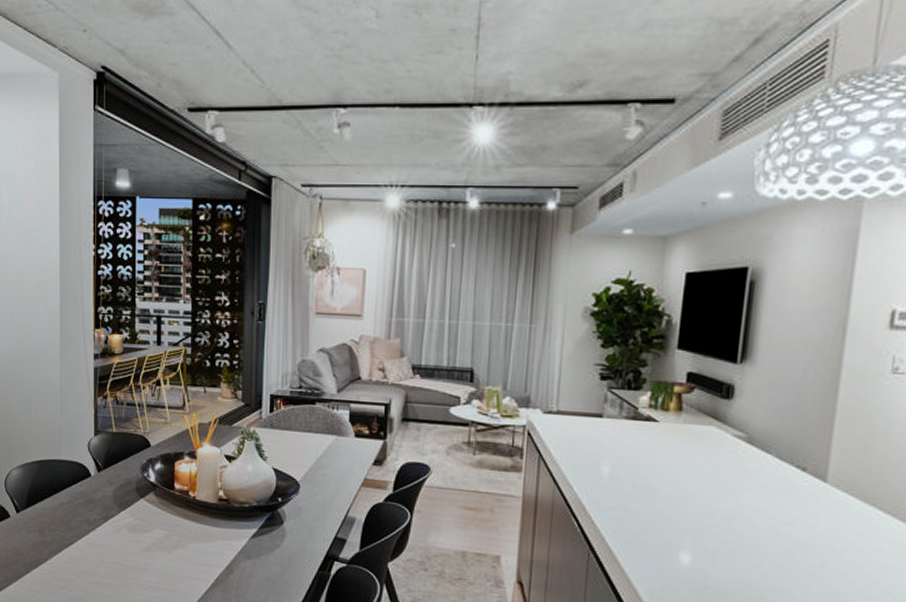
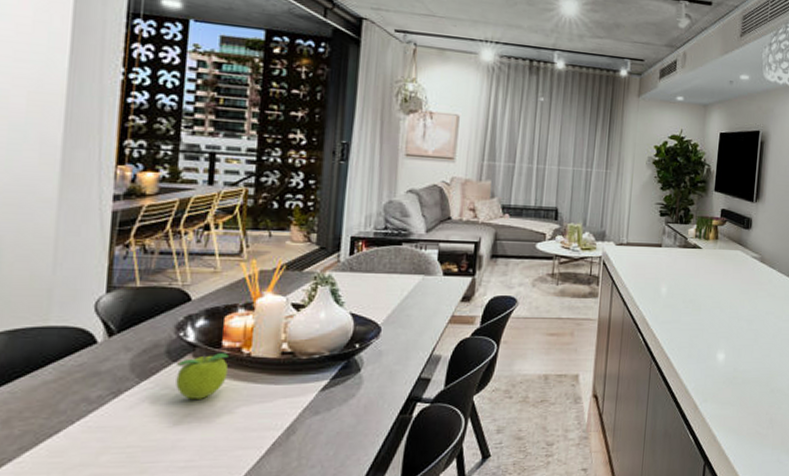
fruit: none [144,494,179,532] -> present [176,353,228,399]

